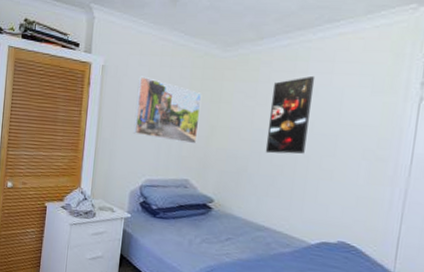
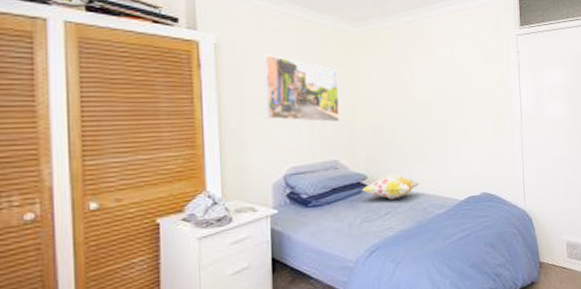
decorative pillow: none [206,201,267,228] -> present [361,173,420,200]
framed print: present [265,75,316,154] -> none [405,48,442,123]

